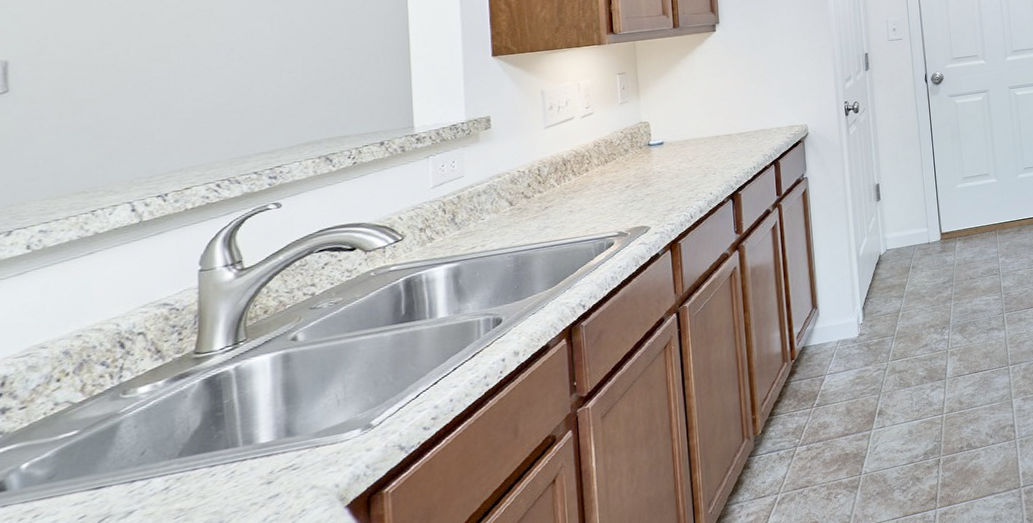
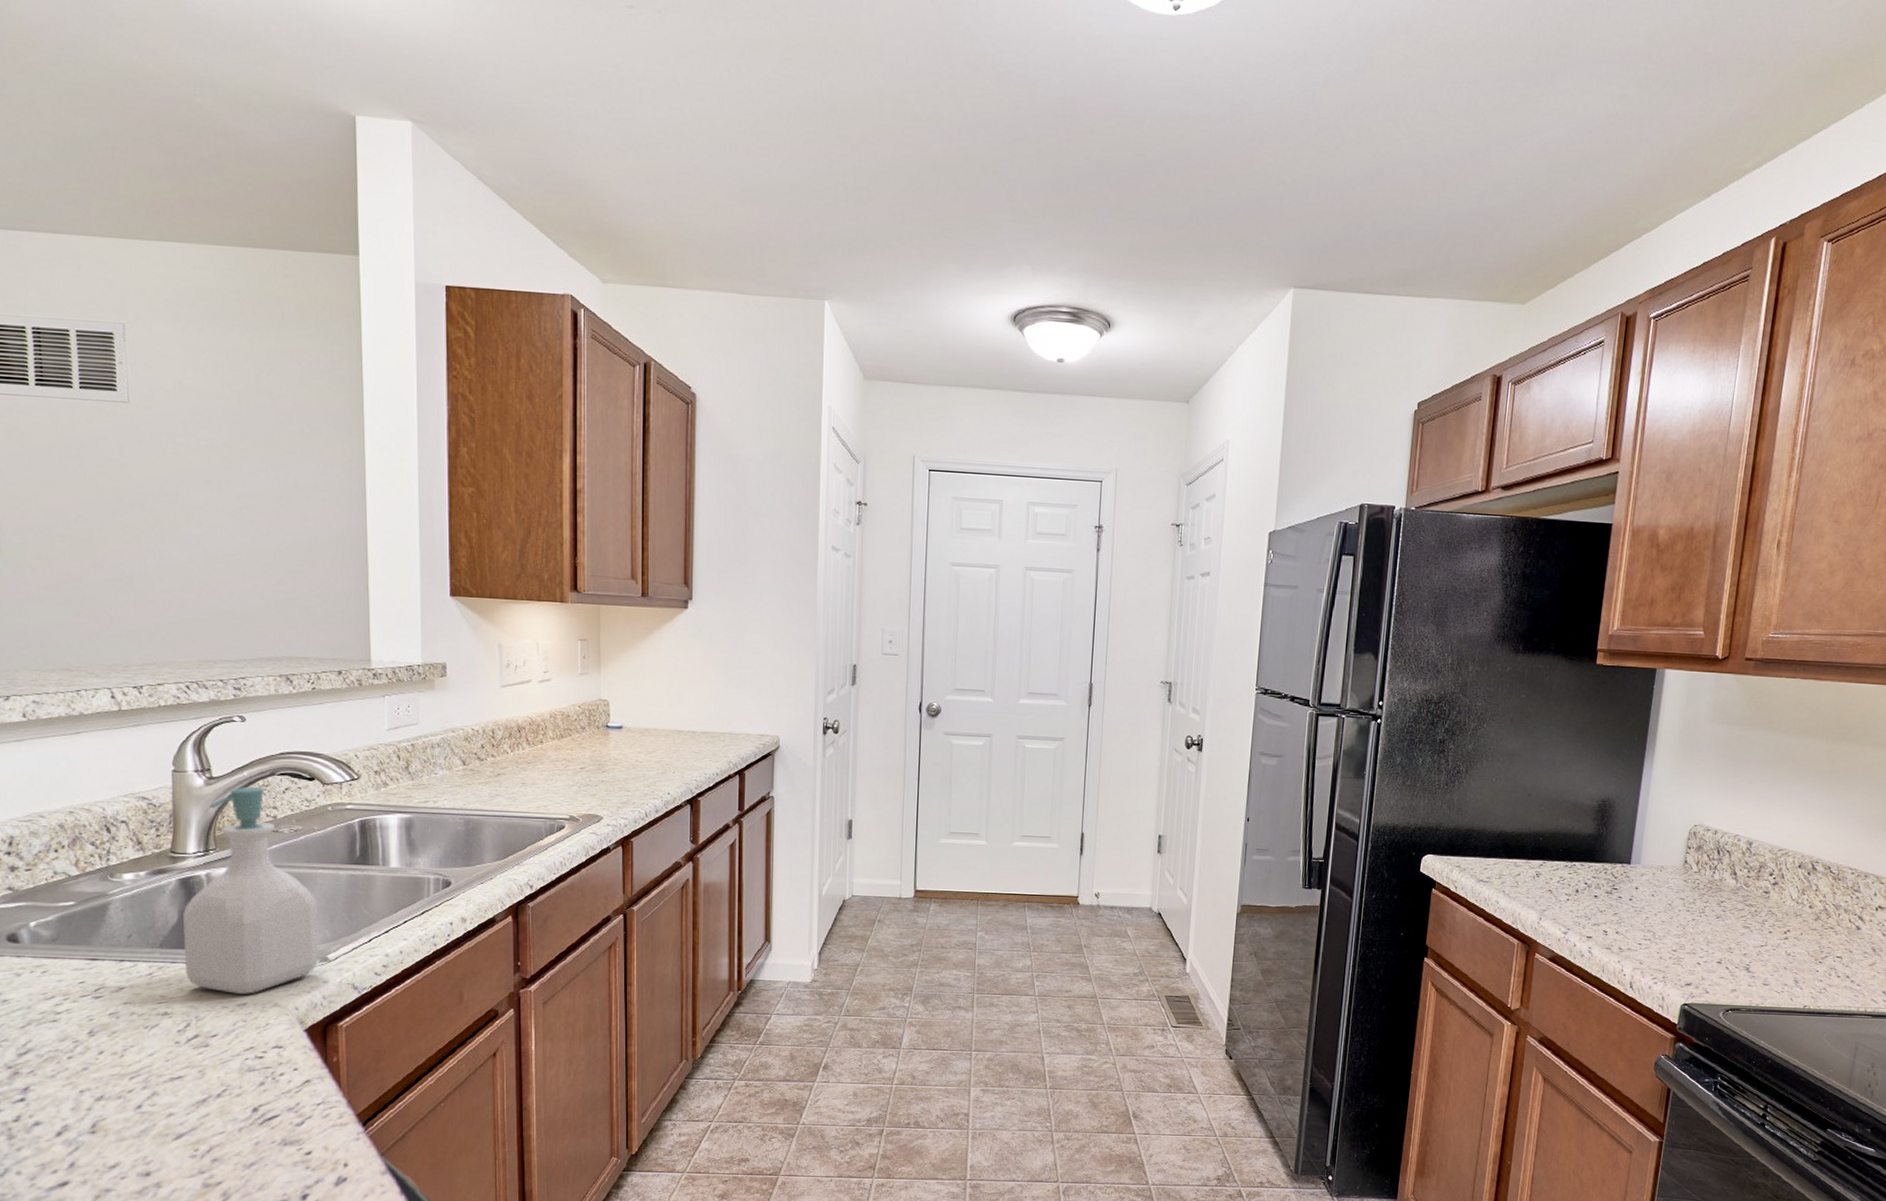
soap bottle: none [207,268,362,490] -> present [183,786,320,995]

